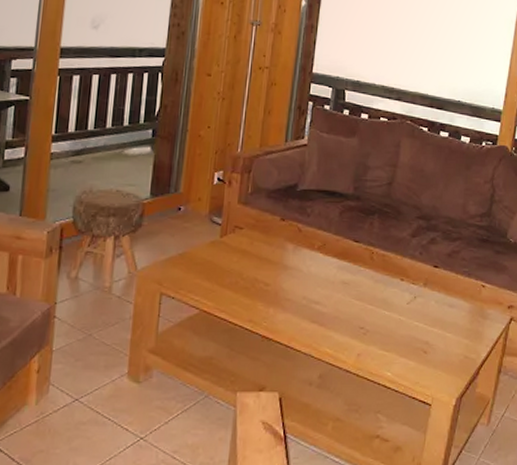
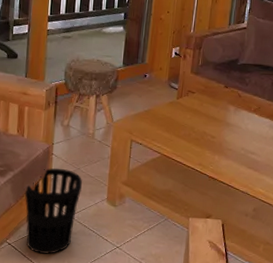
wastebasket: none [14,335,95,455] -> present [23,167,82,254]

